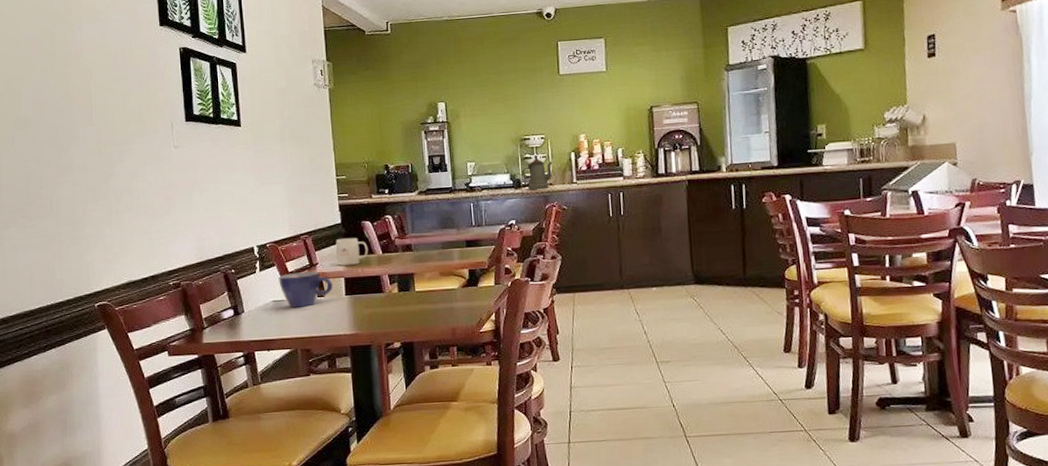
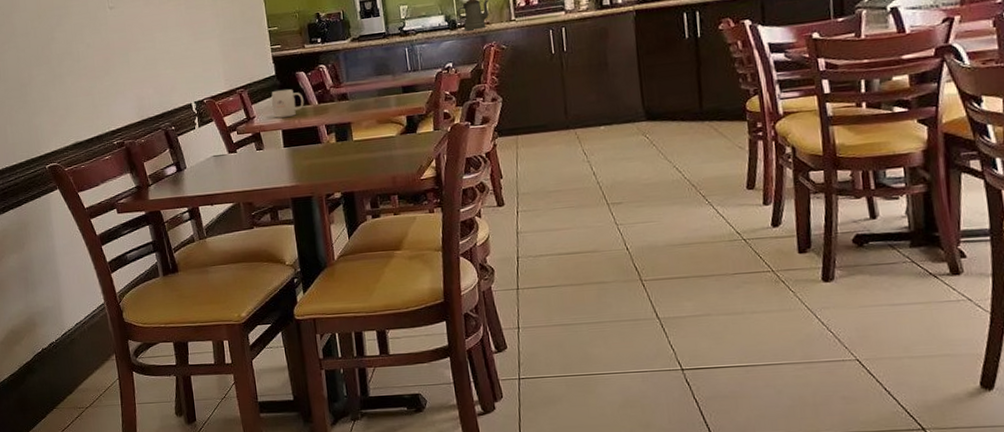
cup: present [278,271,332,308] -> none [217,124,271,162]

